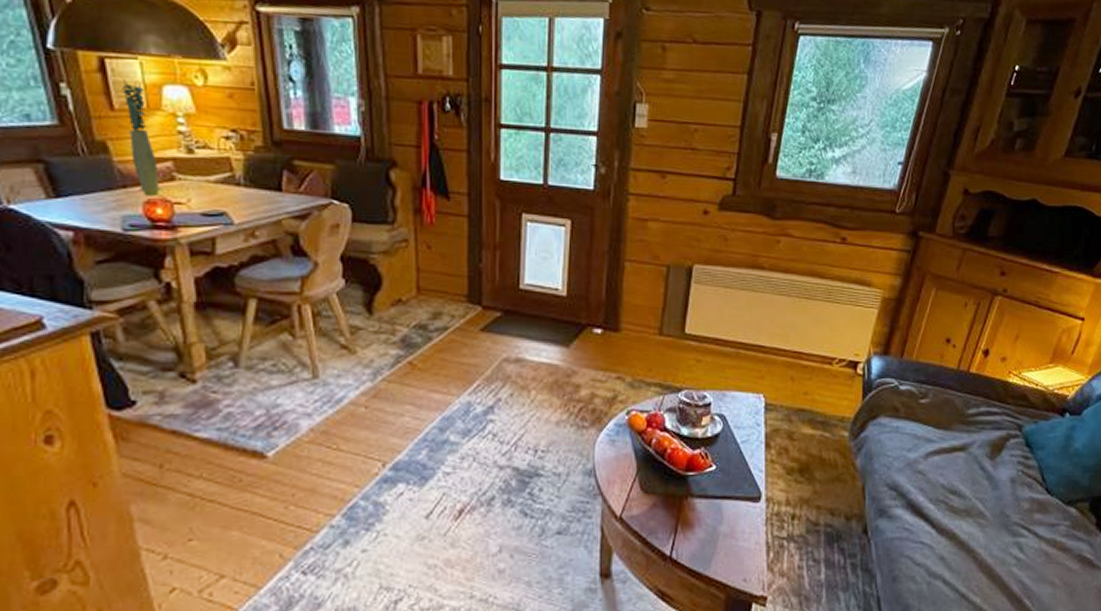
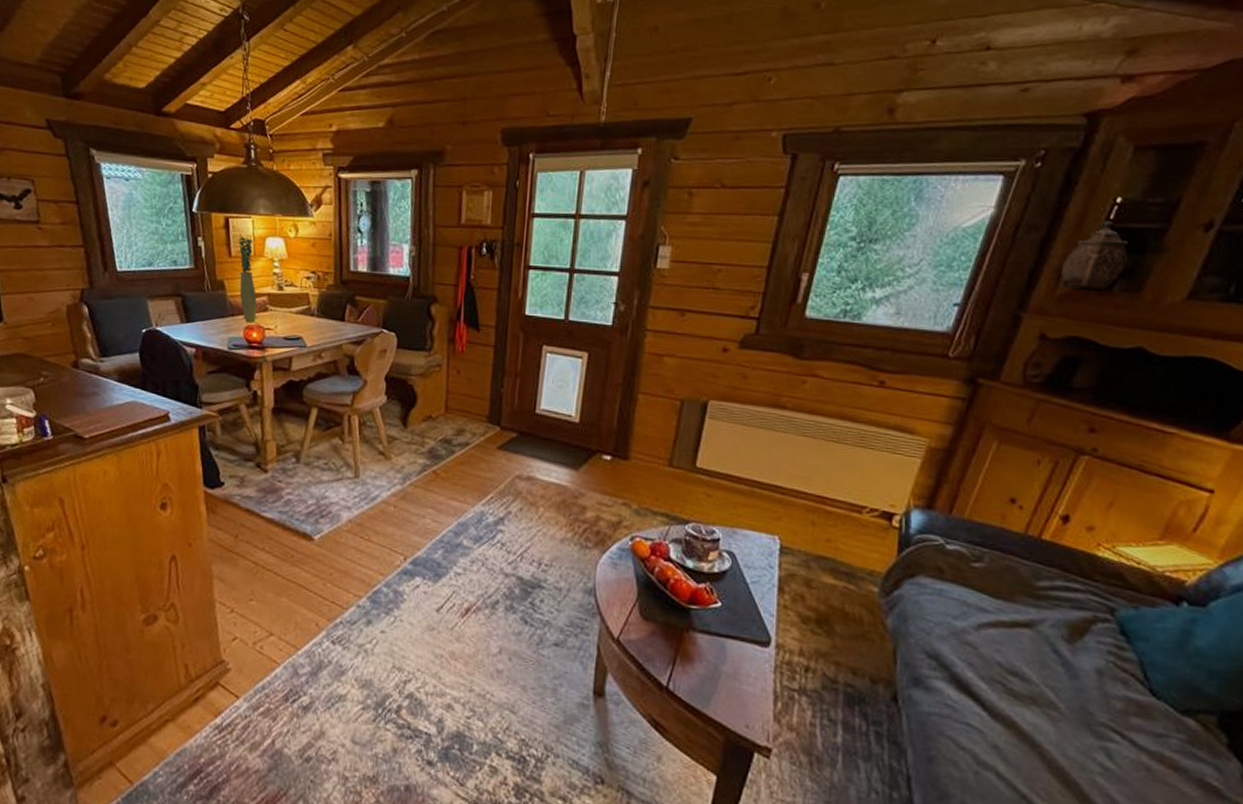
decorative jar: none [977,87,1024,150] -> present [1061,221,1128,291]

